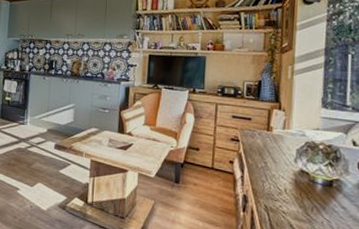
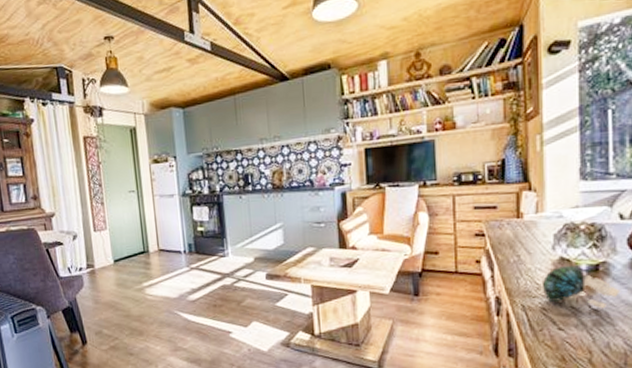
decorative egg: none [284,177,350,221] -> present [543,264,621,309]

